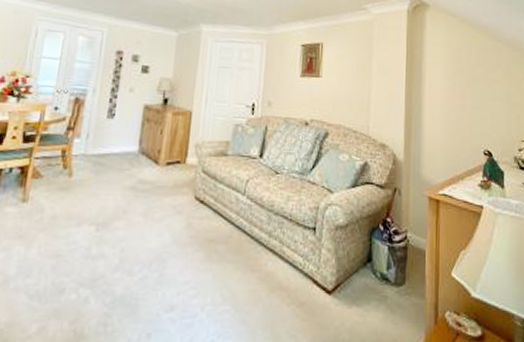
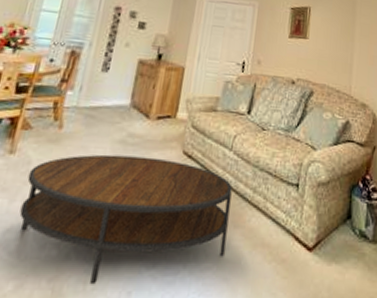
coffee table: none [37,201,247,327] -> present [19,154,232,285]

